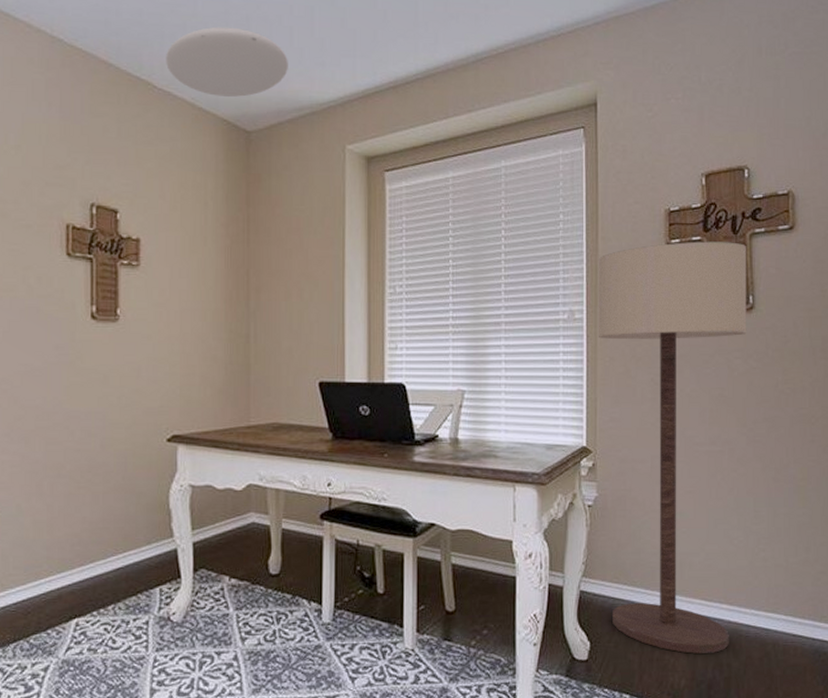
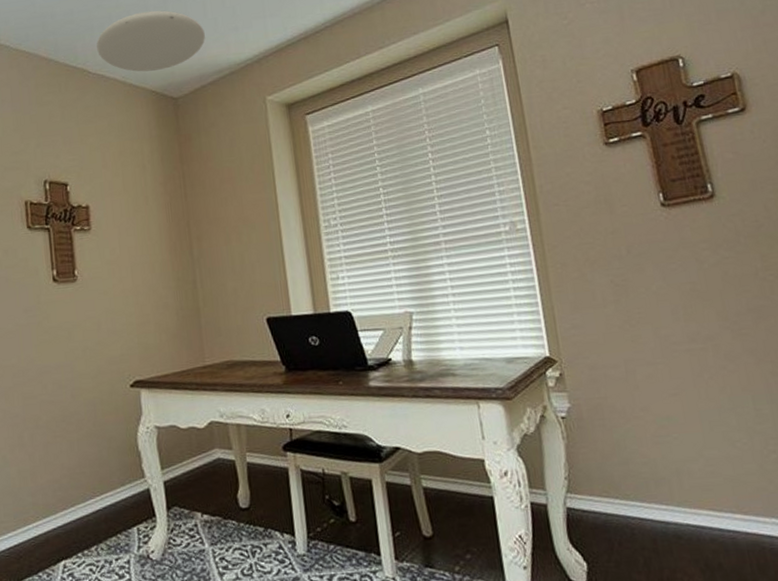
floor lamp: present [598,241,747,654] -> none [533,132,752,571]

